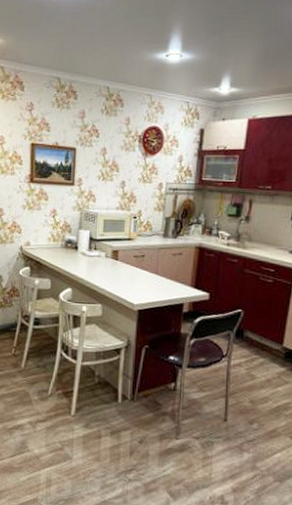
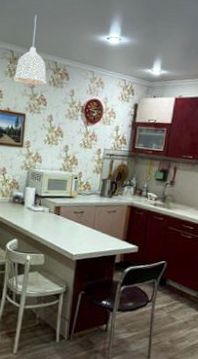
pendant lamp: none [61,36,99,115] -> present [13,15,47,86]

